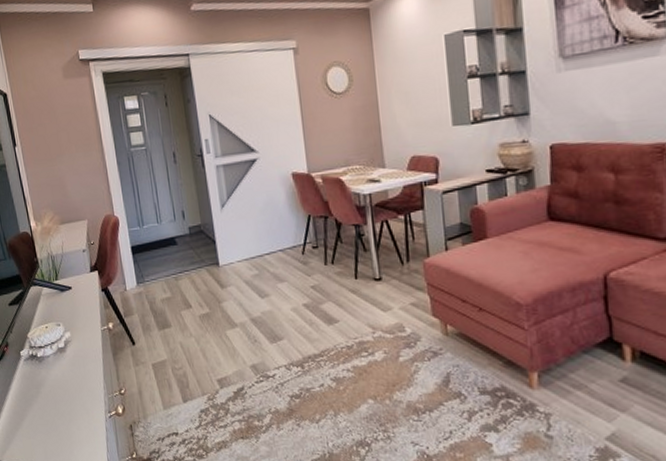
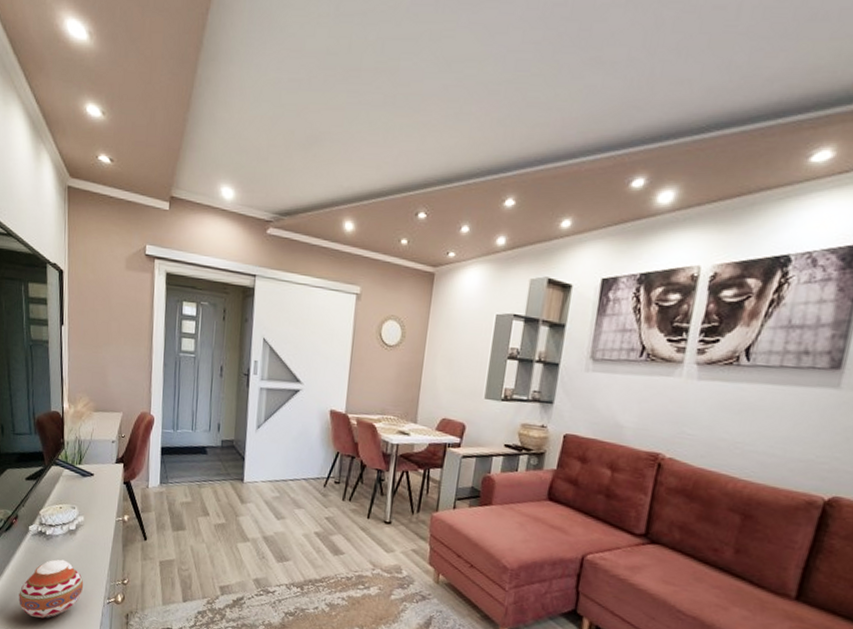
decorative ball: none [22,380,83,445] -> present [19,559,84,619]

